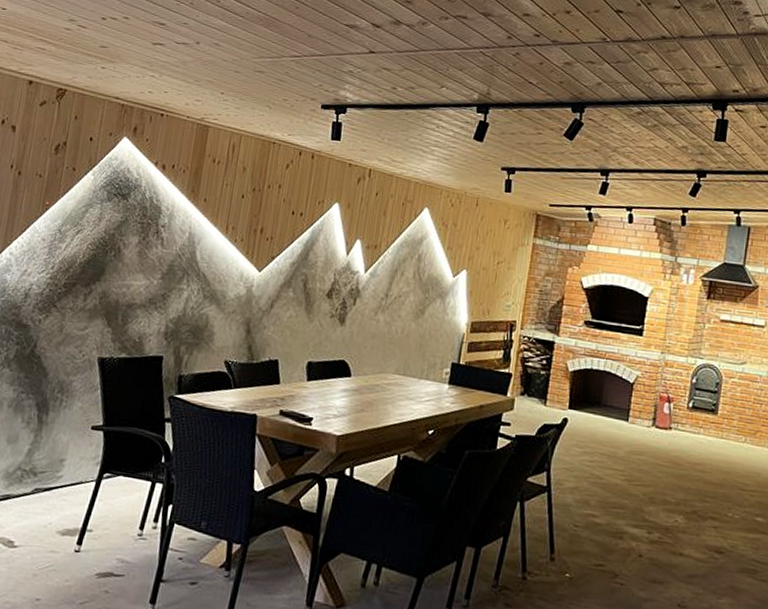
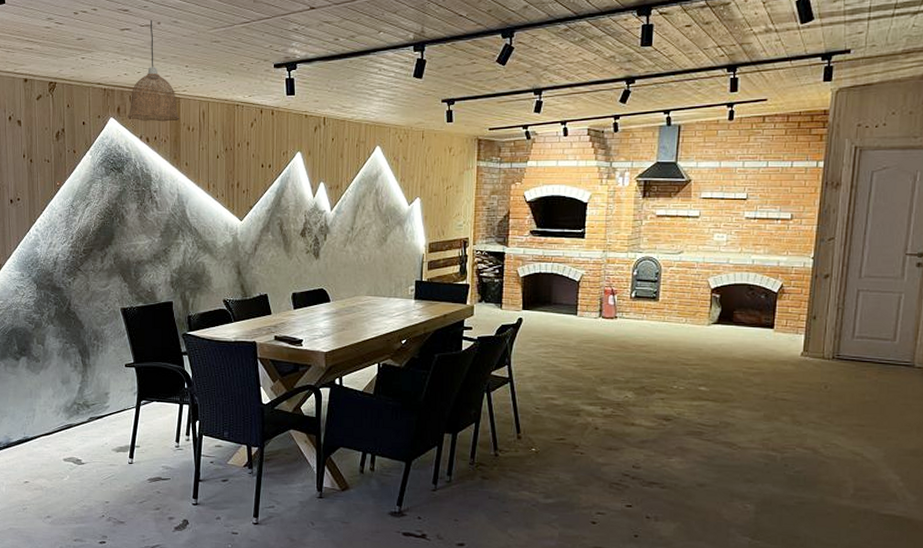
pendant lamp: none [144,39,206,151] -> present [127,20,180,122]

